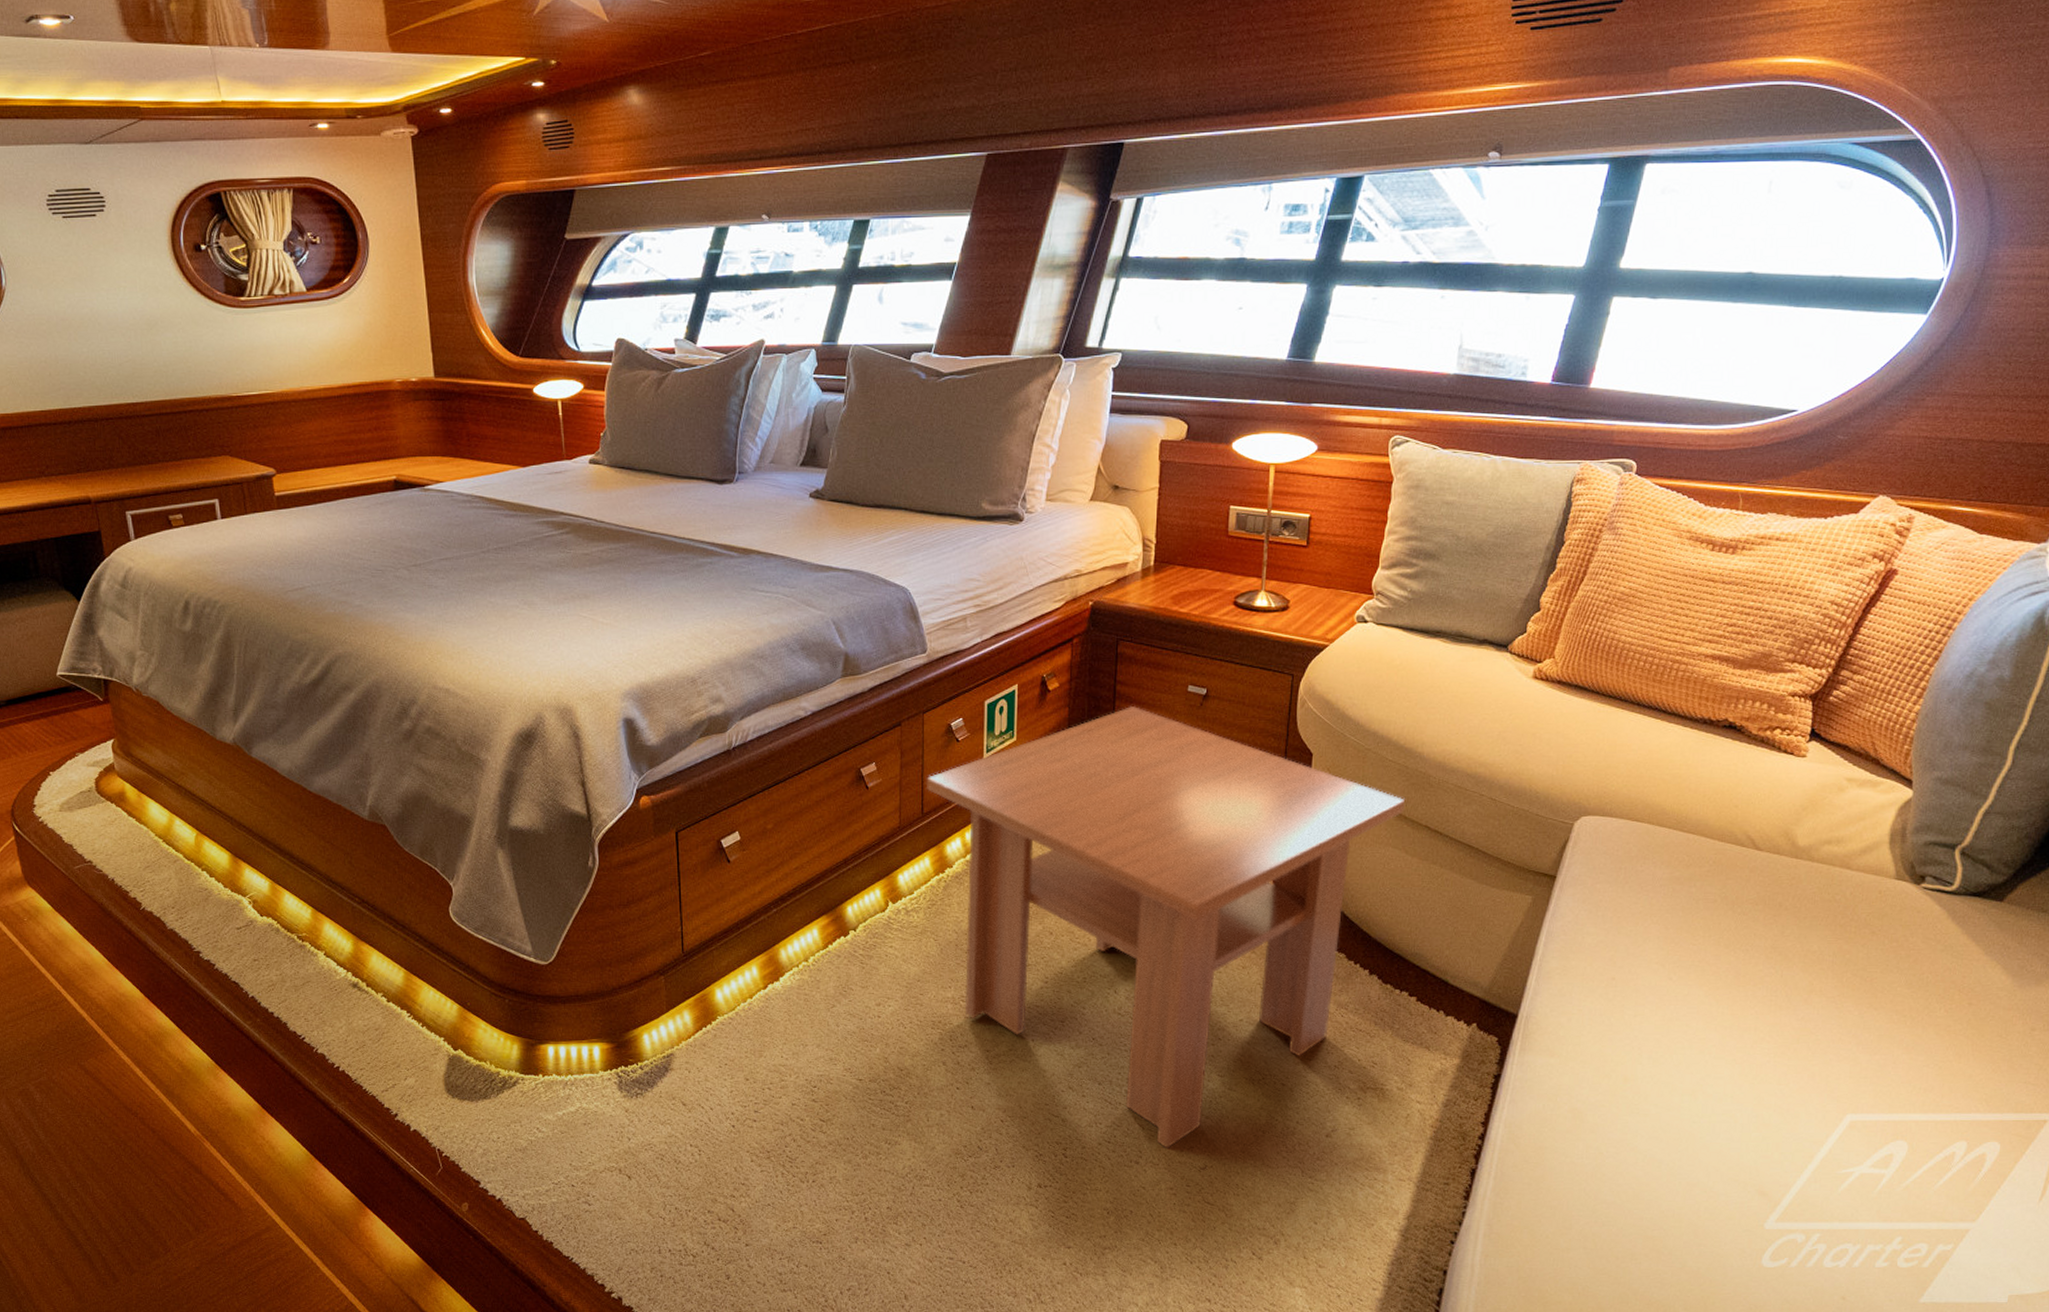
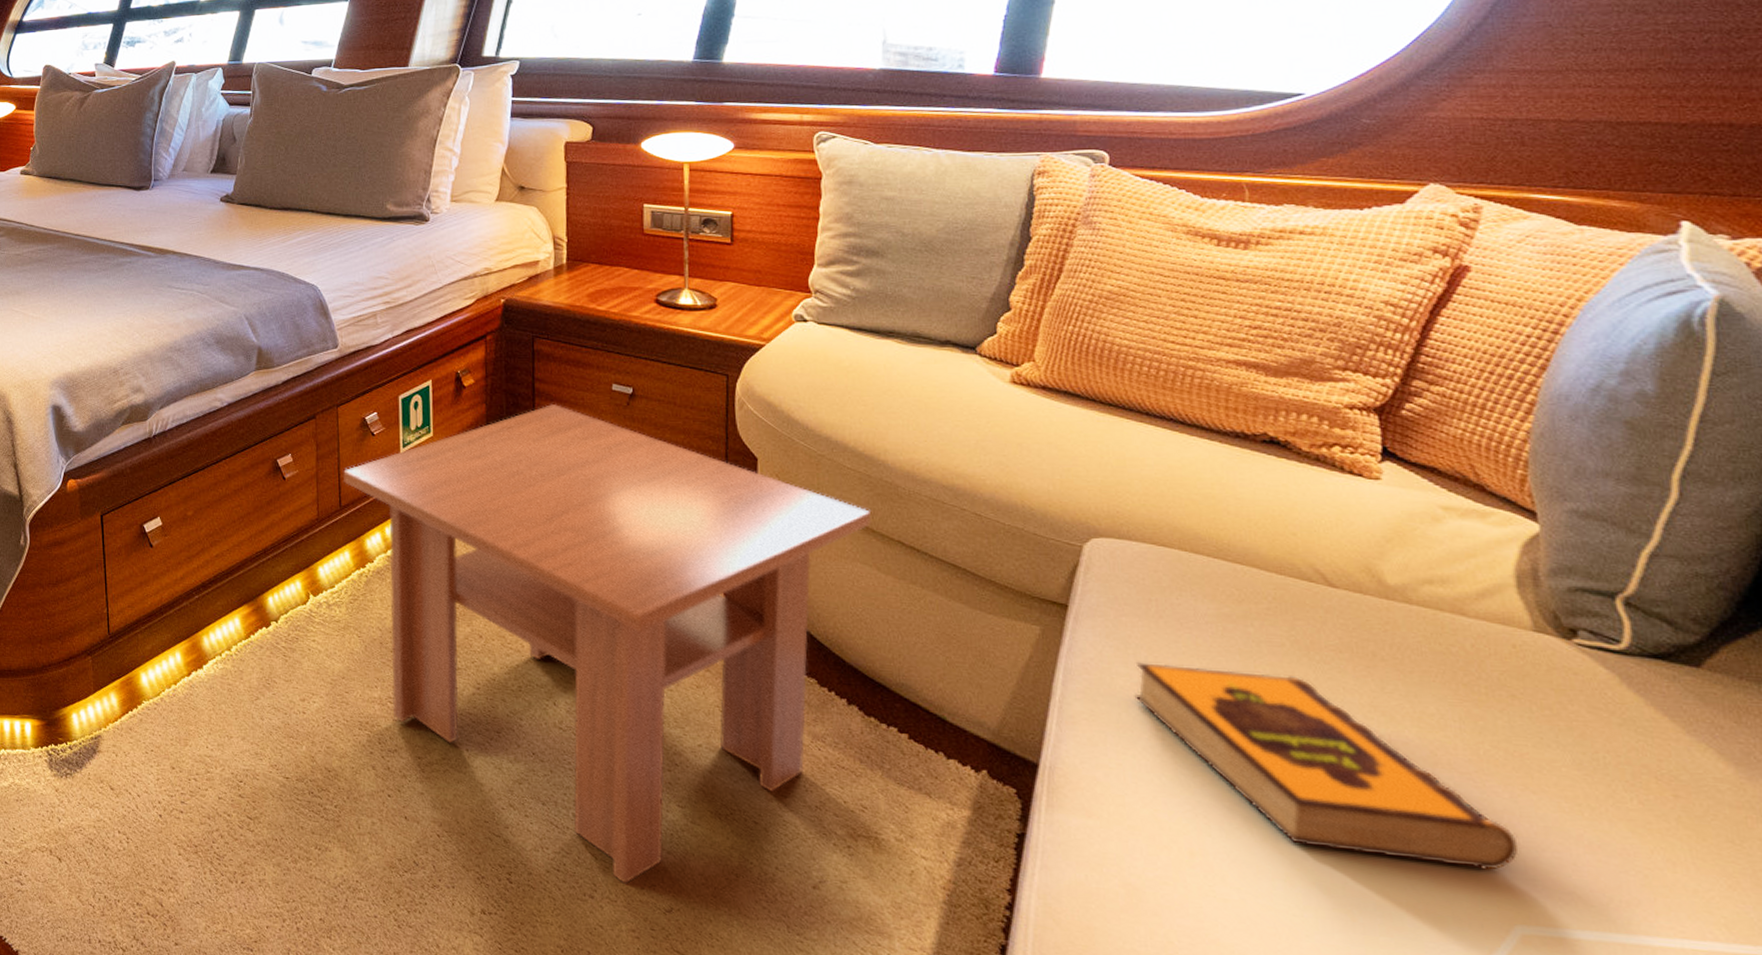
hardback book: none [1598,922,1859,1074] -> present [1134,662,1519,871]

